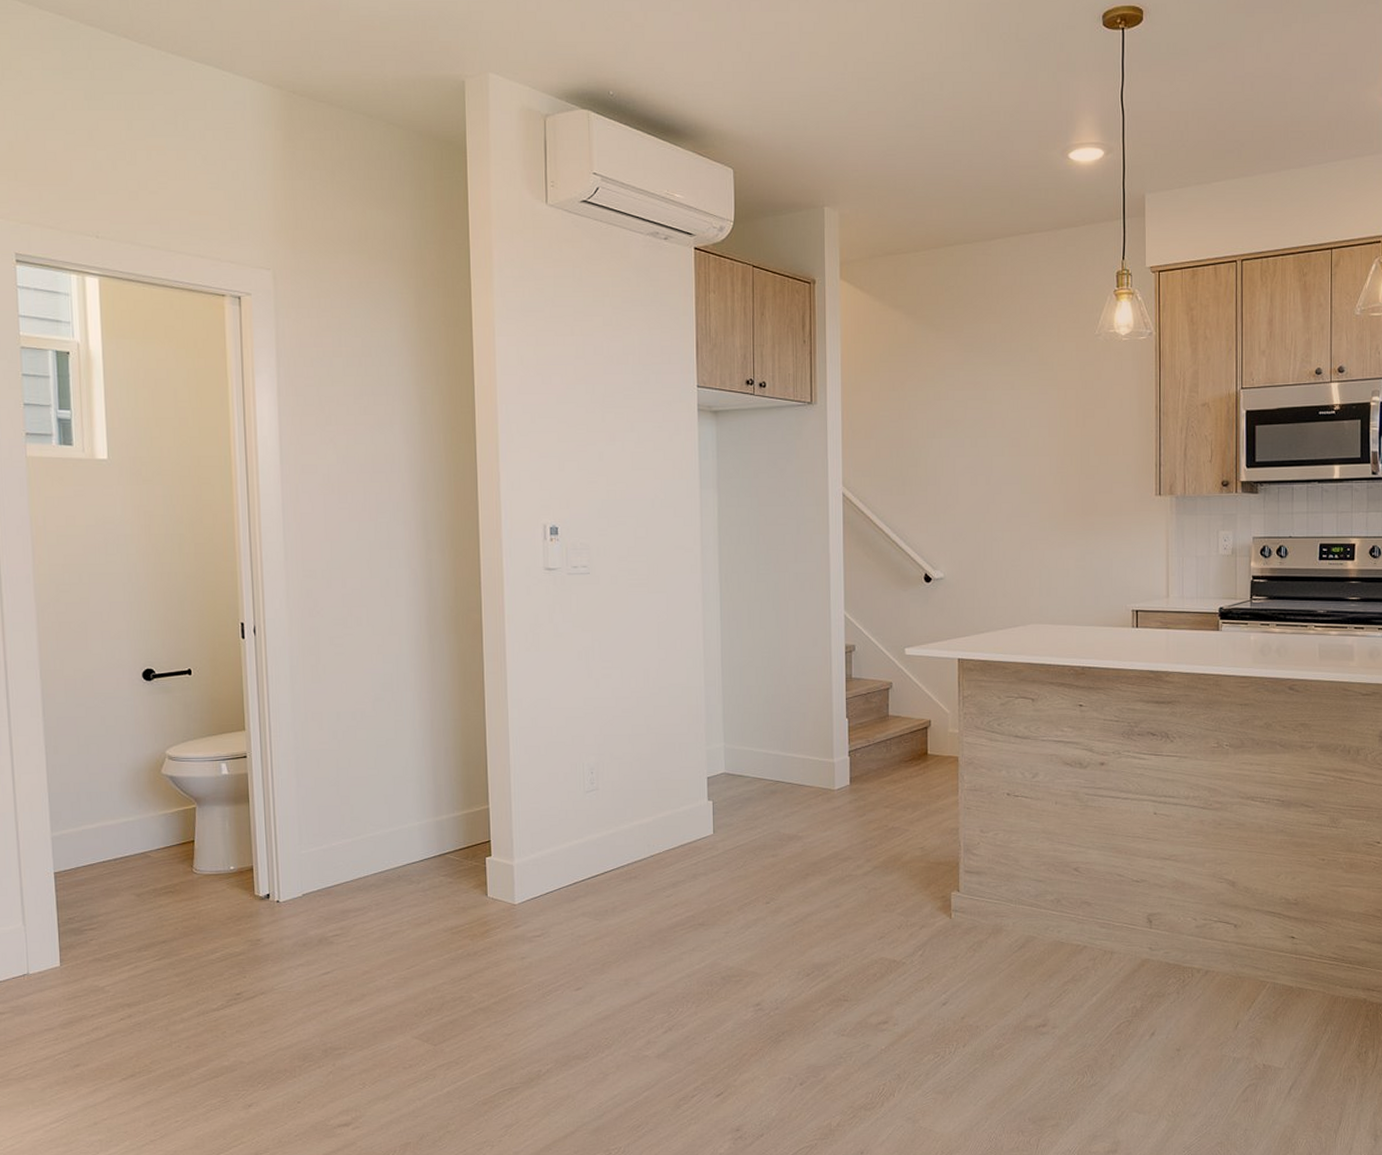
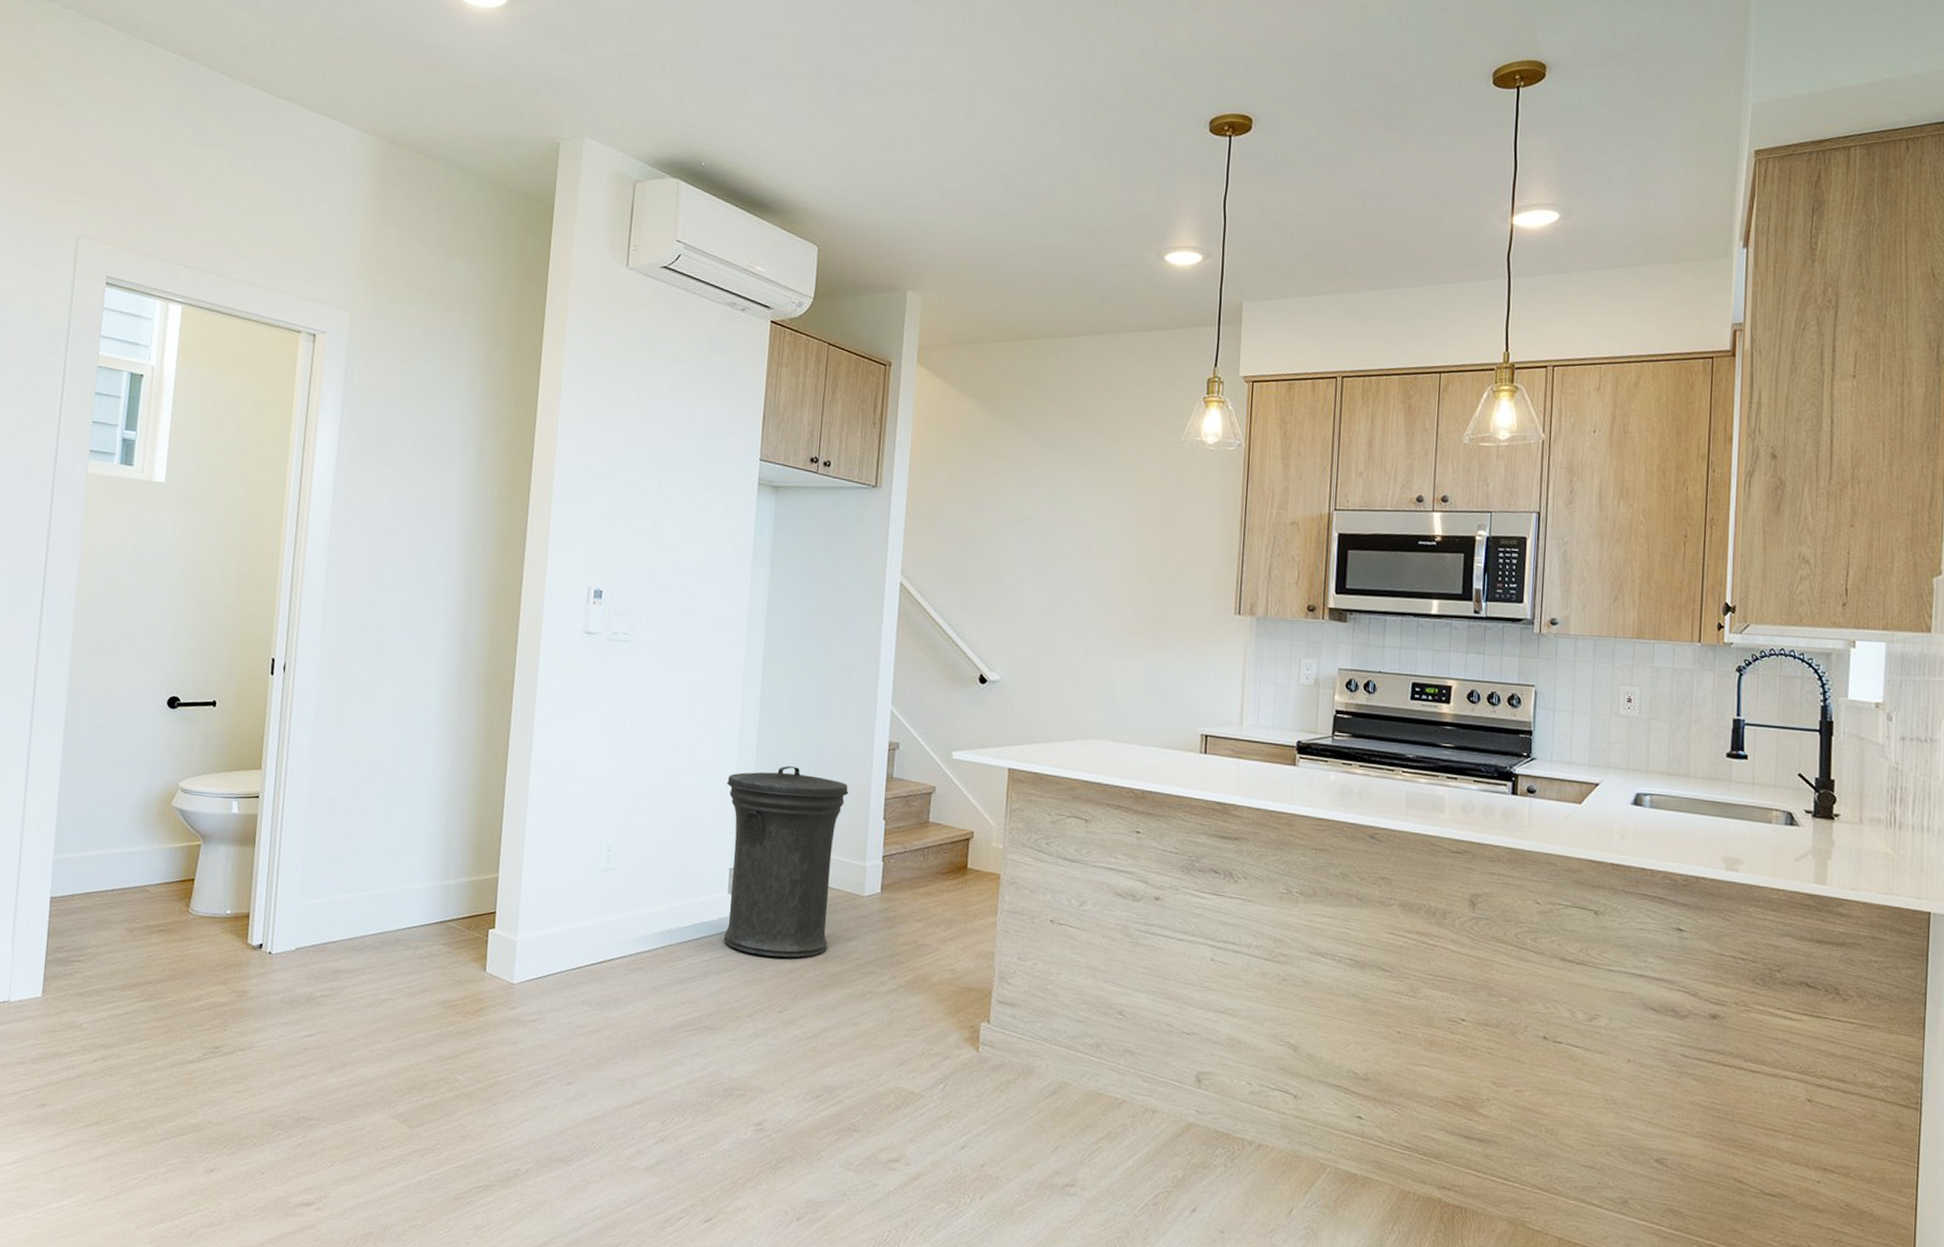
trash can: none [697,677,812,854] -> present [723,766,849,958]

